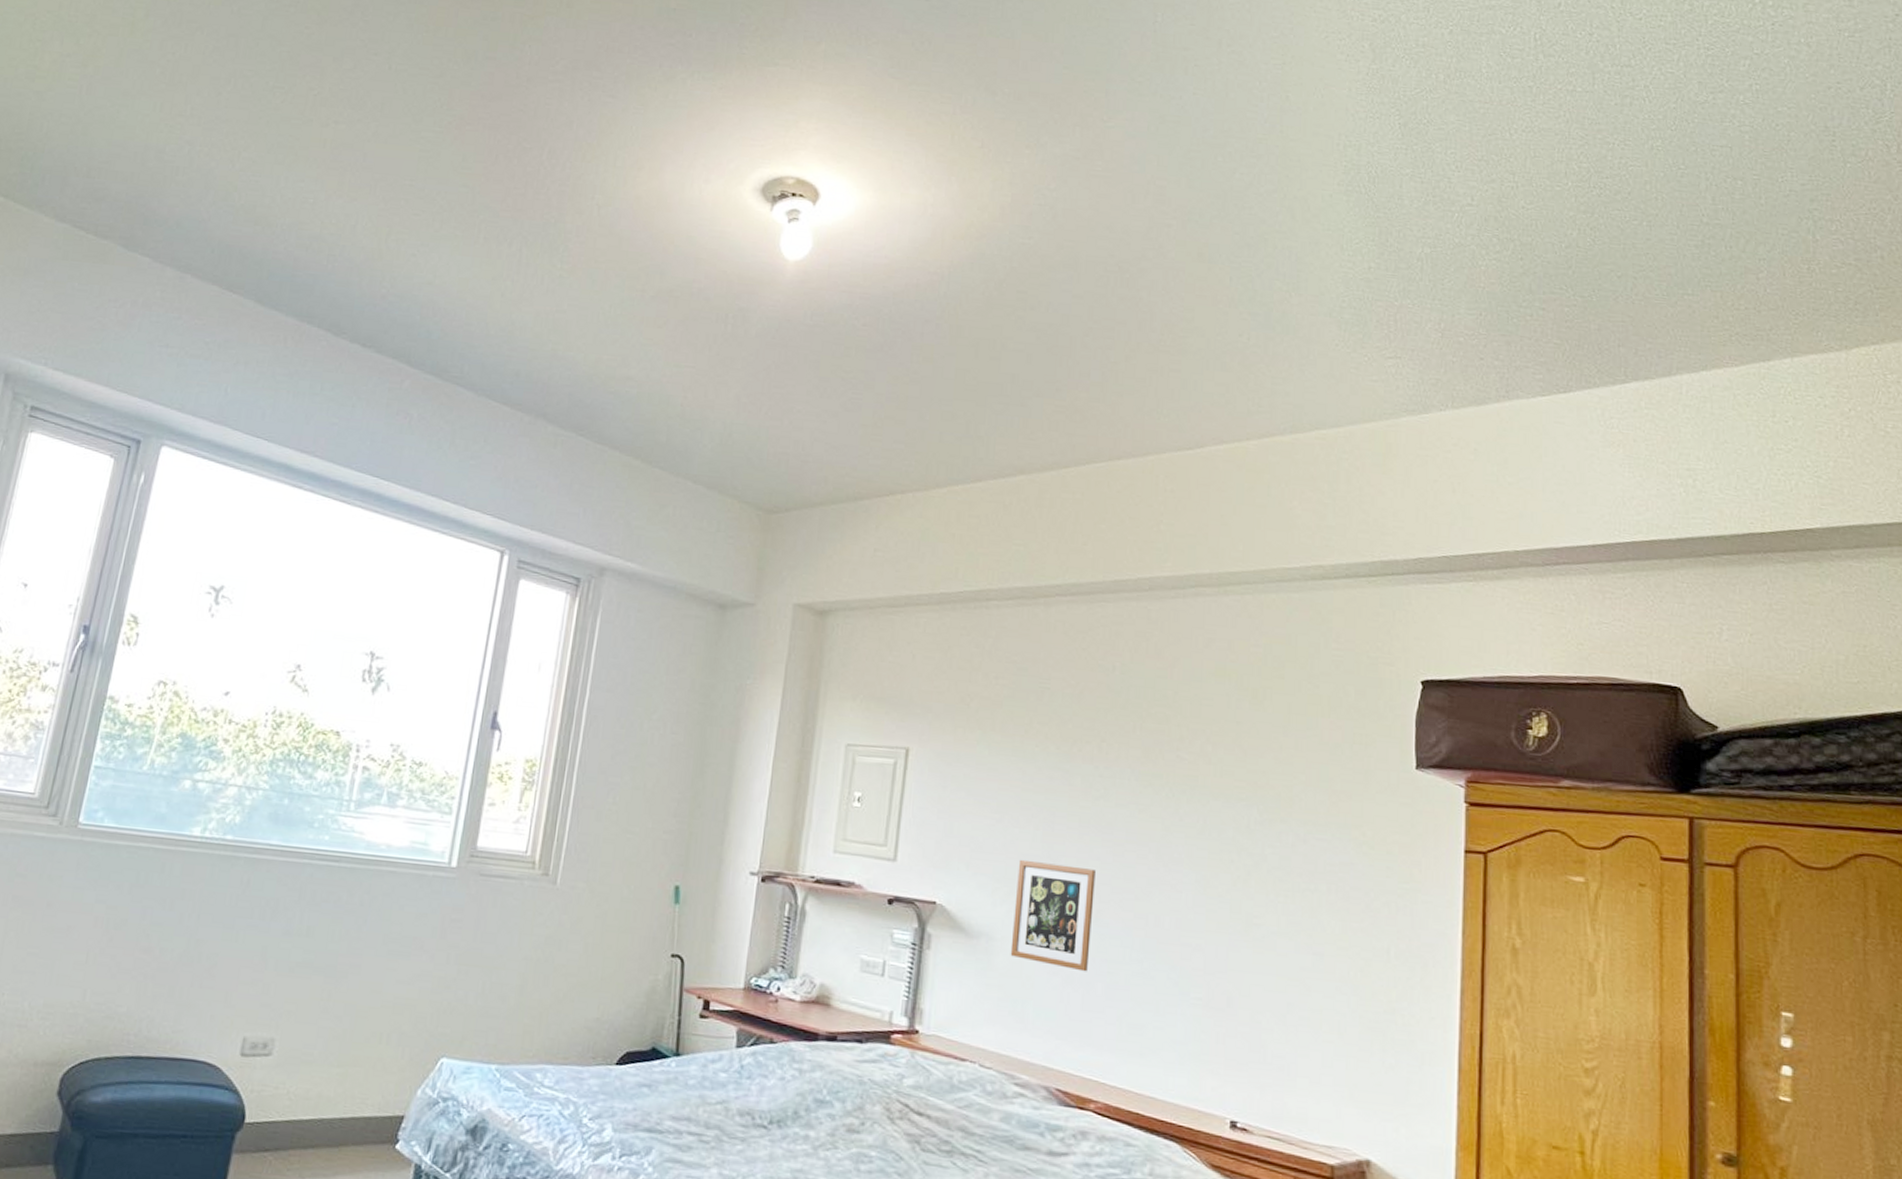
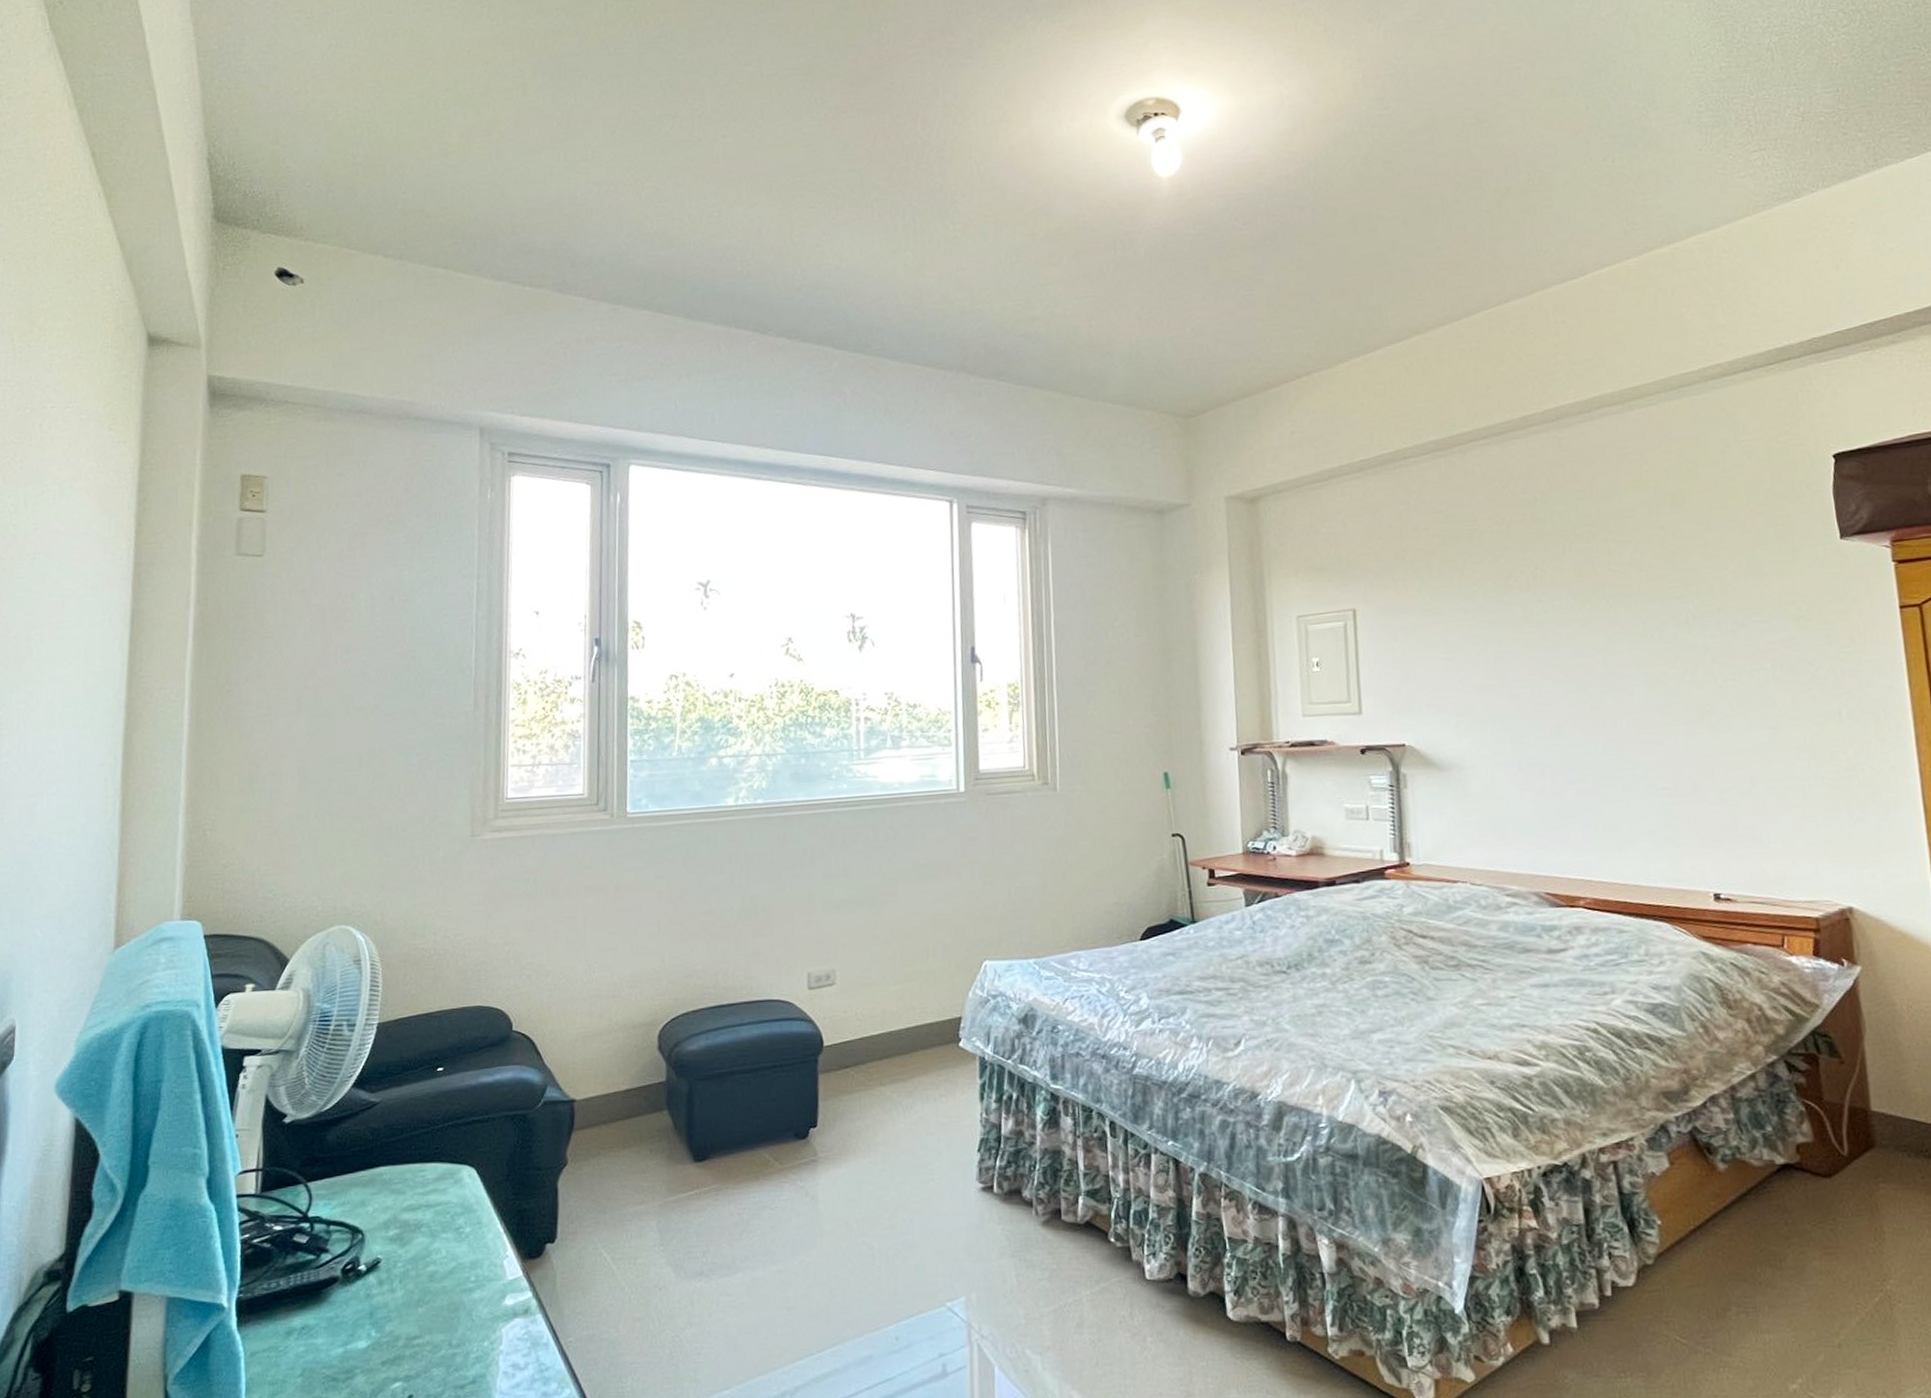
picture frame: present [1010,859,1095,972] -> none [1475,688,1557,783]

